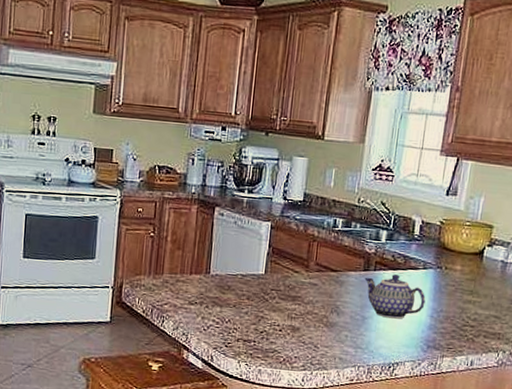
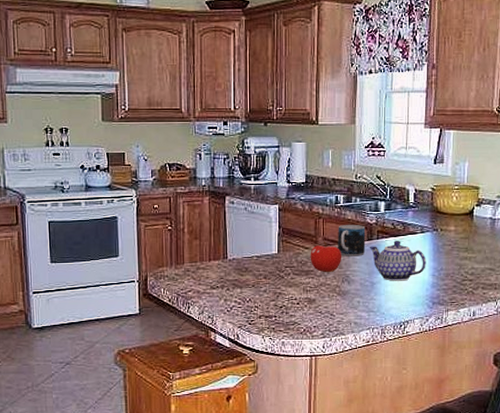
fruit: none [299,266,334,301] -> present [310,241,342,273]
mug: none [330,250,363,287] -> present [338,224,366,257]

